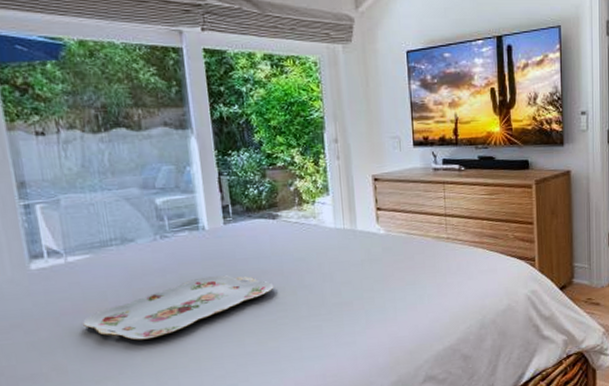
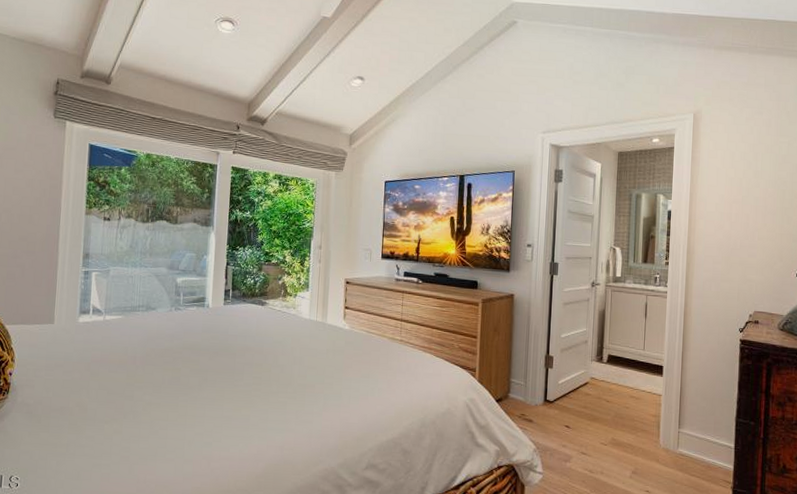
serving tray: present [83,275,274,341] -> none [106,346,254,392]

